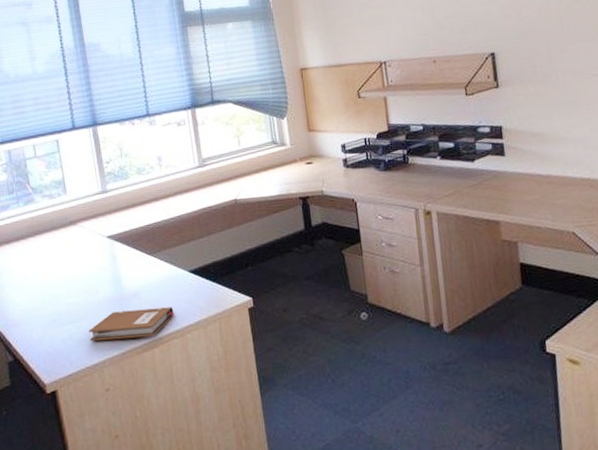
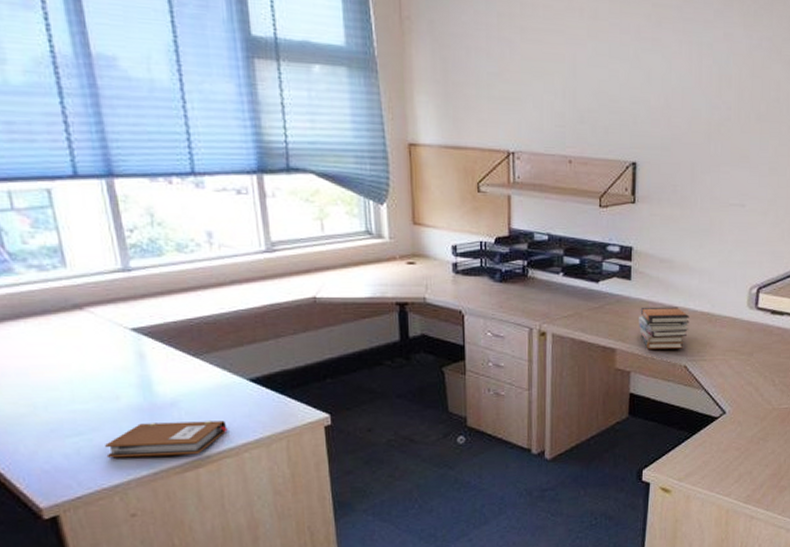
book stack: none [518,175,571,219] -> present [639,307,689,349]

